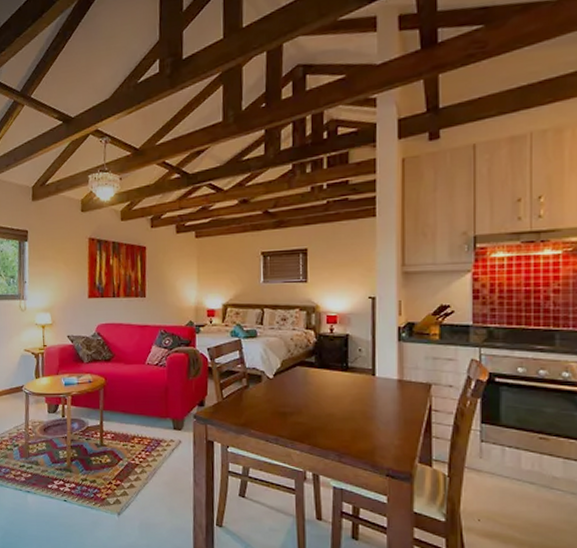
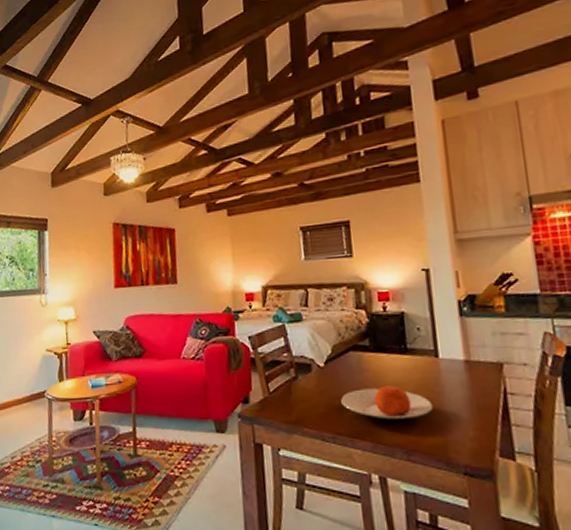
plate: none [285,398,366,427] -> present [341,385,434,420]

